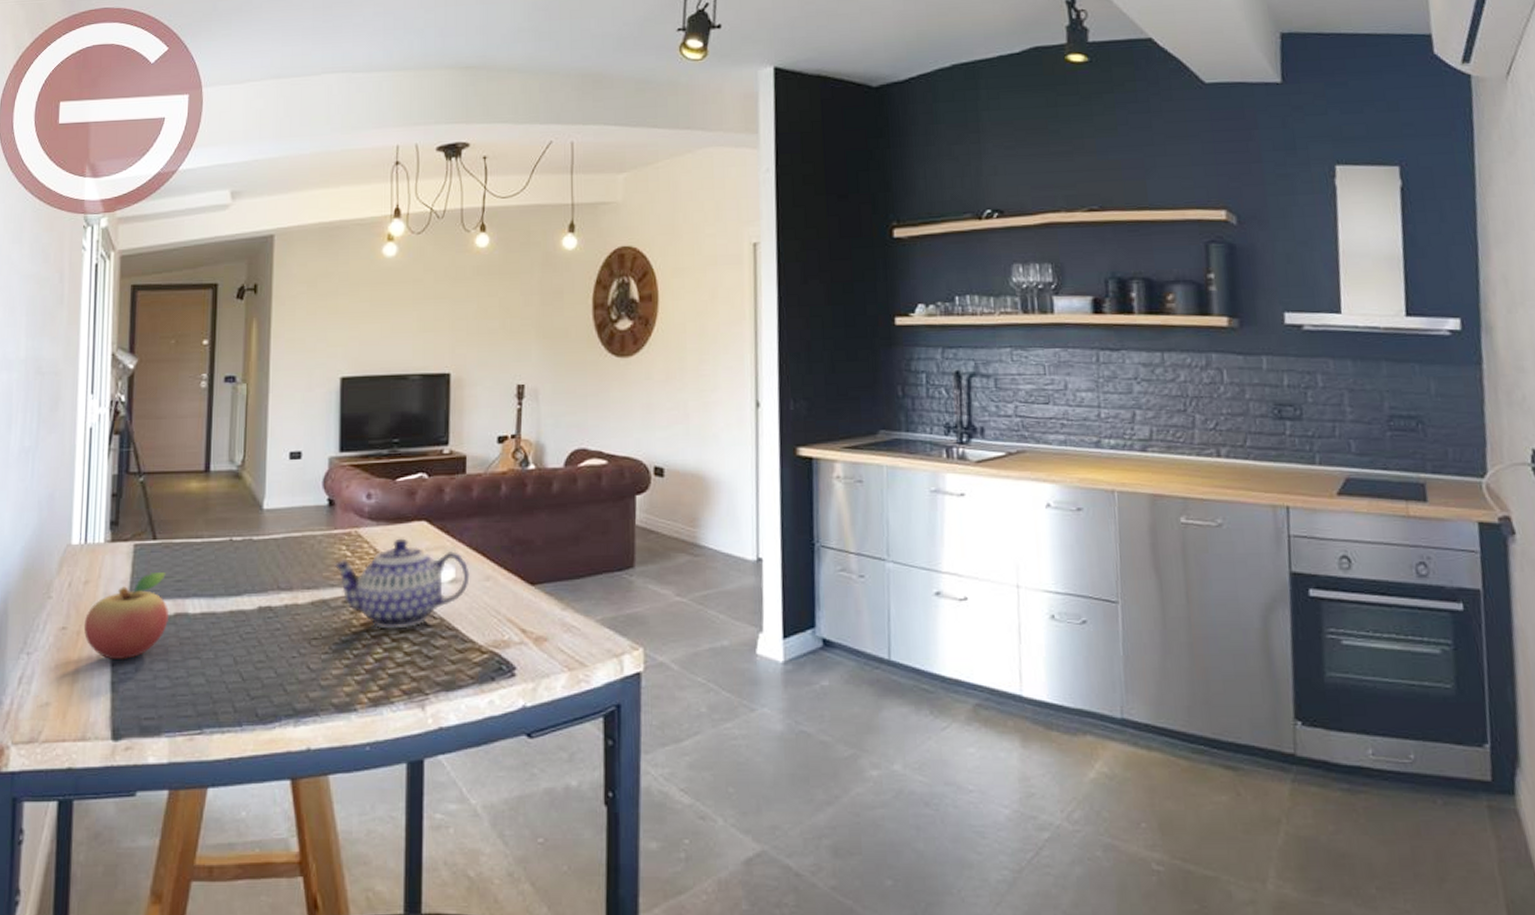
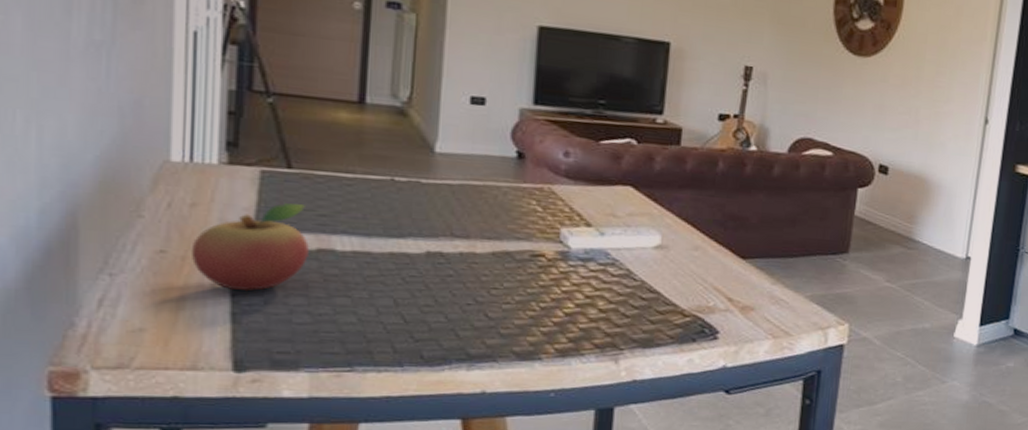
teapot: present [333,538,470,629] -> none [519,200,677,287]

